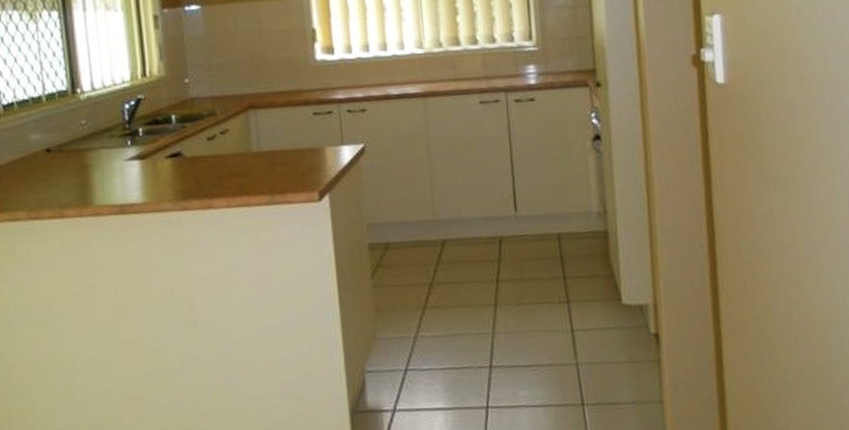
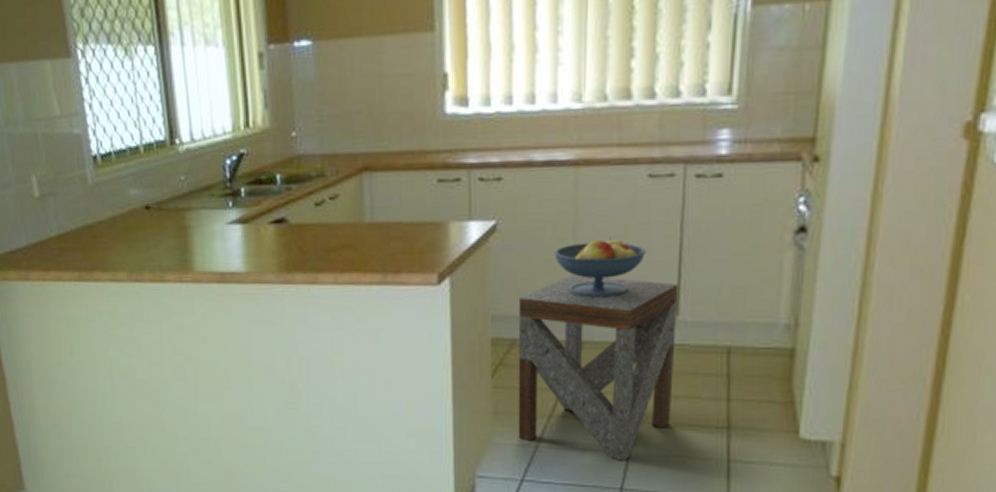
side table: none [388,184,523,341] -> present [518,274,679,461]
fruit bowl: none [413,152,486,203] -> present [554,237,647,298]

